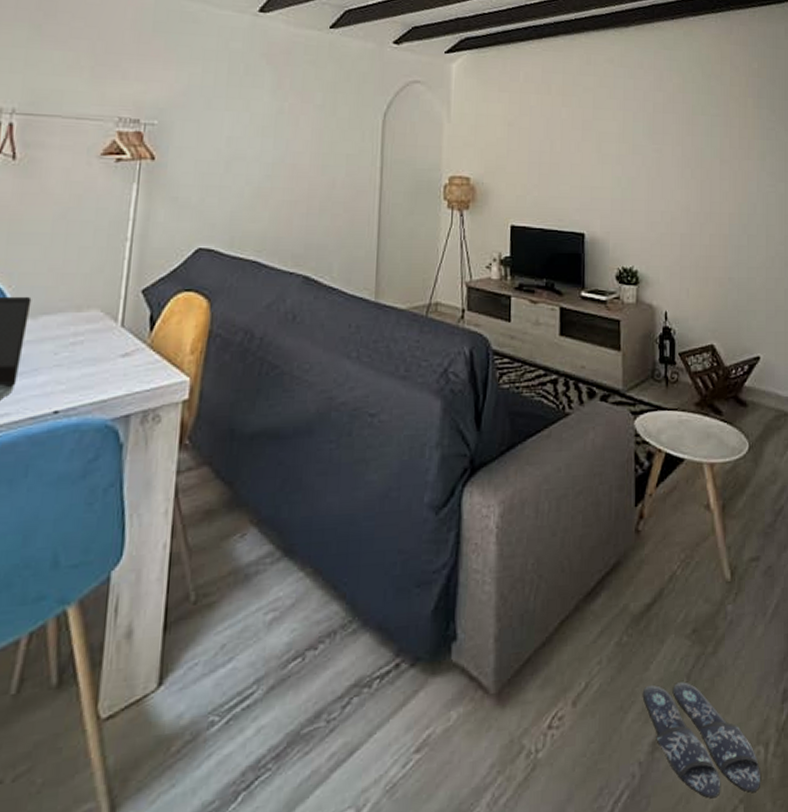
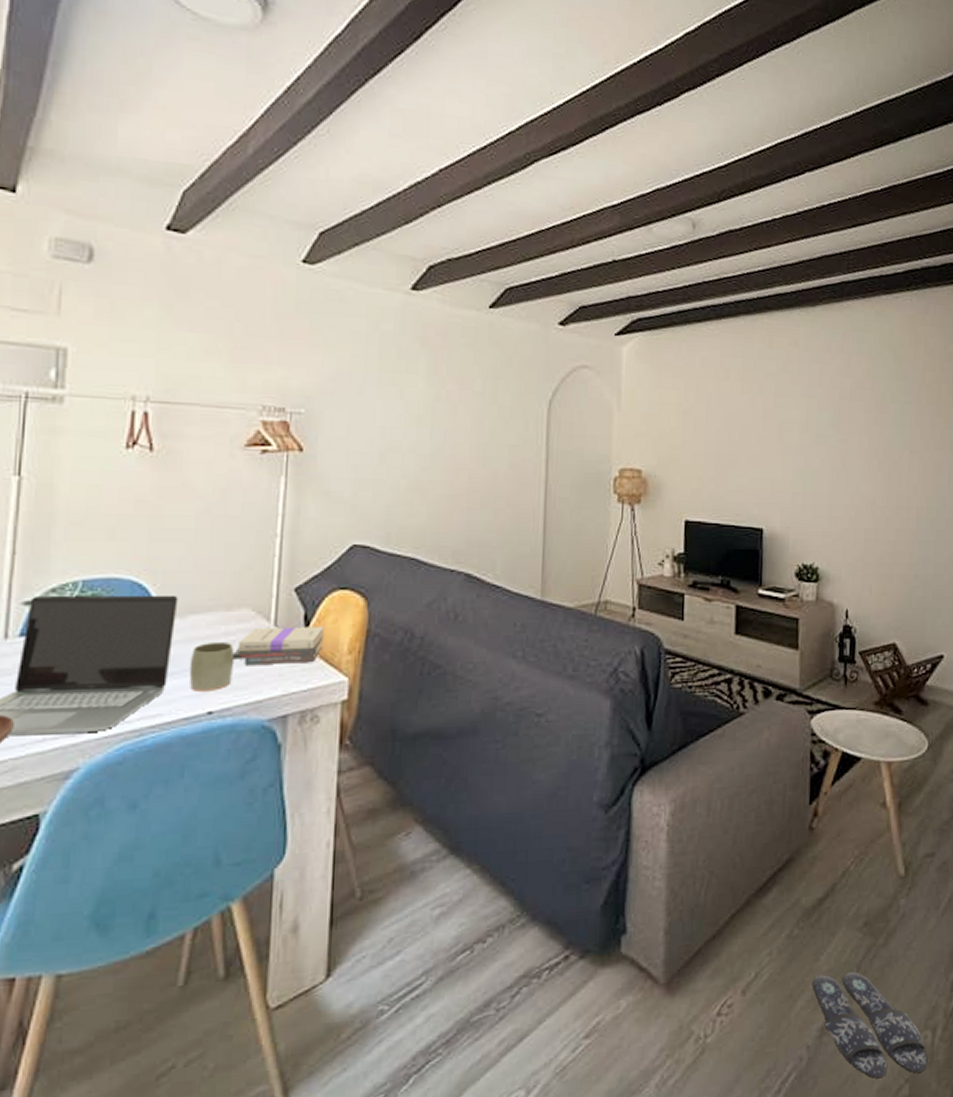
mug: none [38,343,83,391] -> present [189,643,235,692]
books: none [80,327,168,364] -> present [233,626,324,665]

